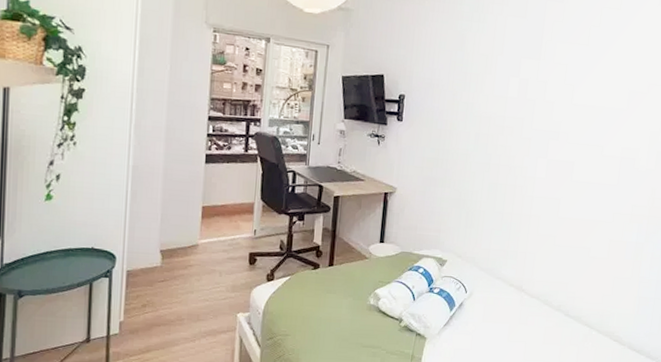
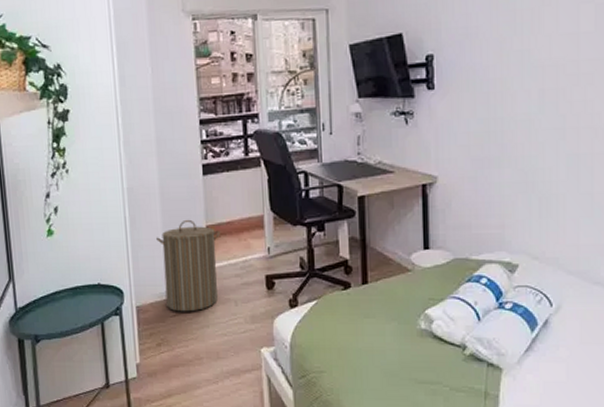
laundry hamper: none [154,199,215,279] -> present [156,219,221,312]

